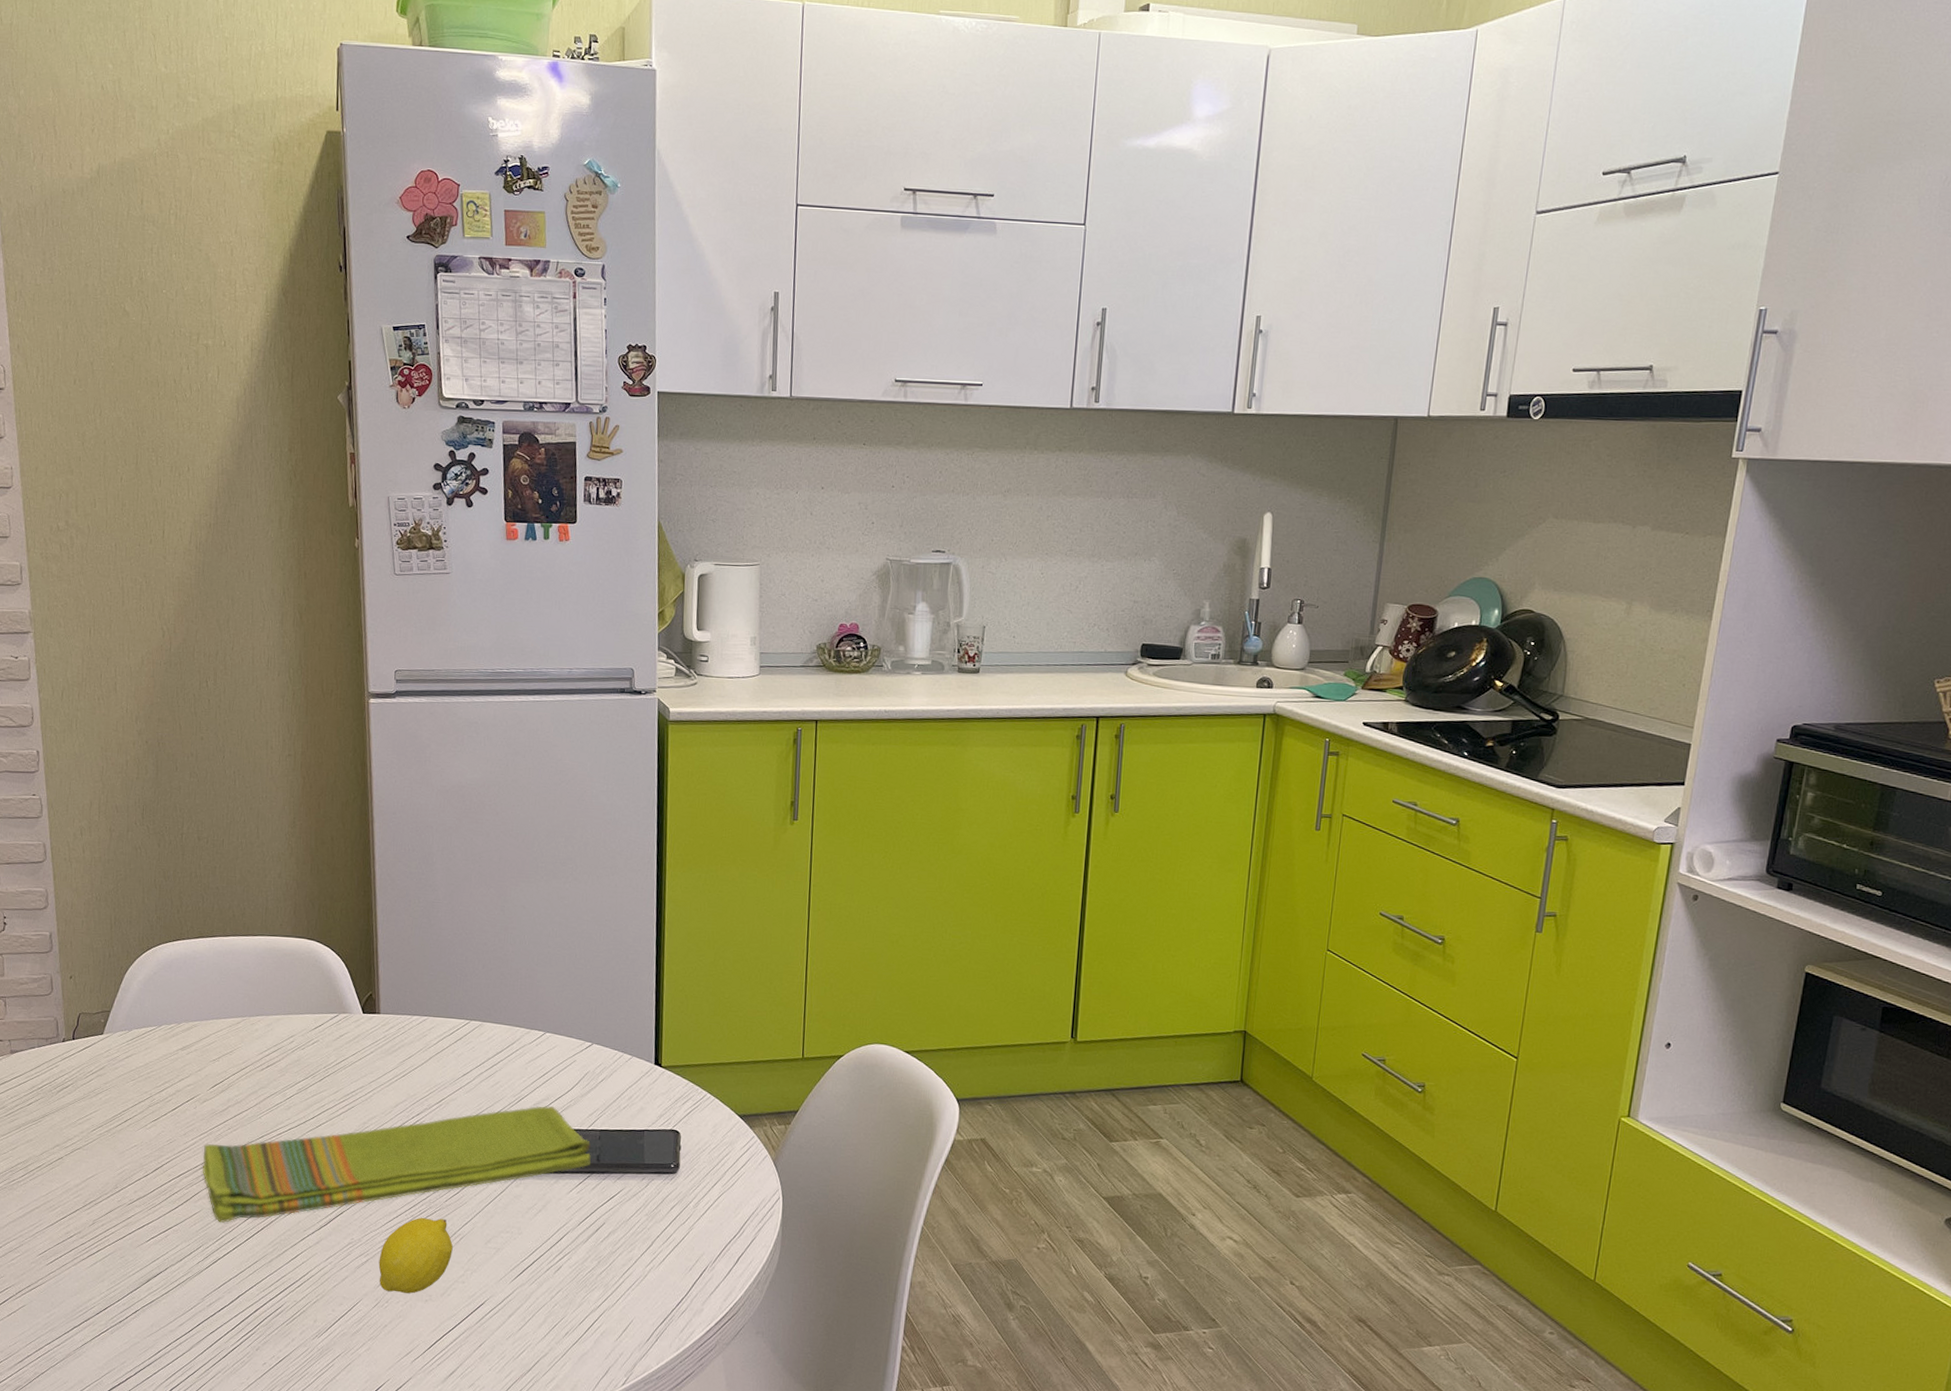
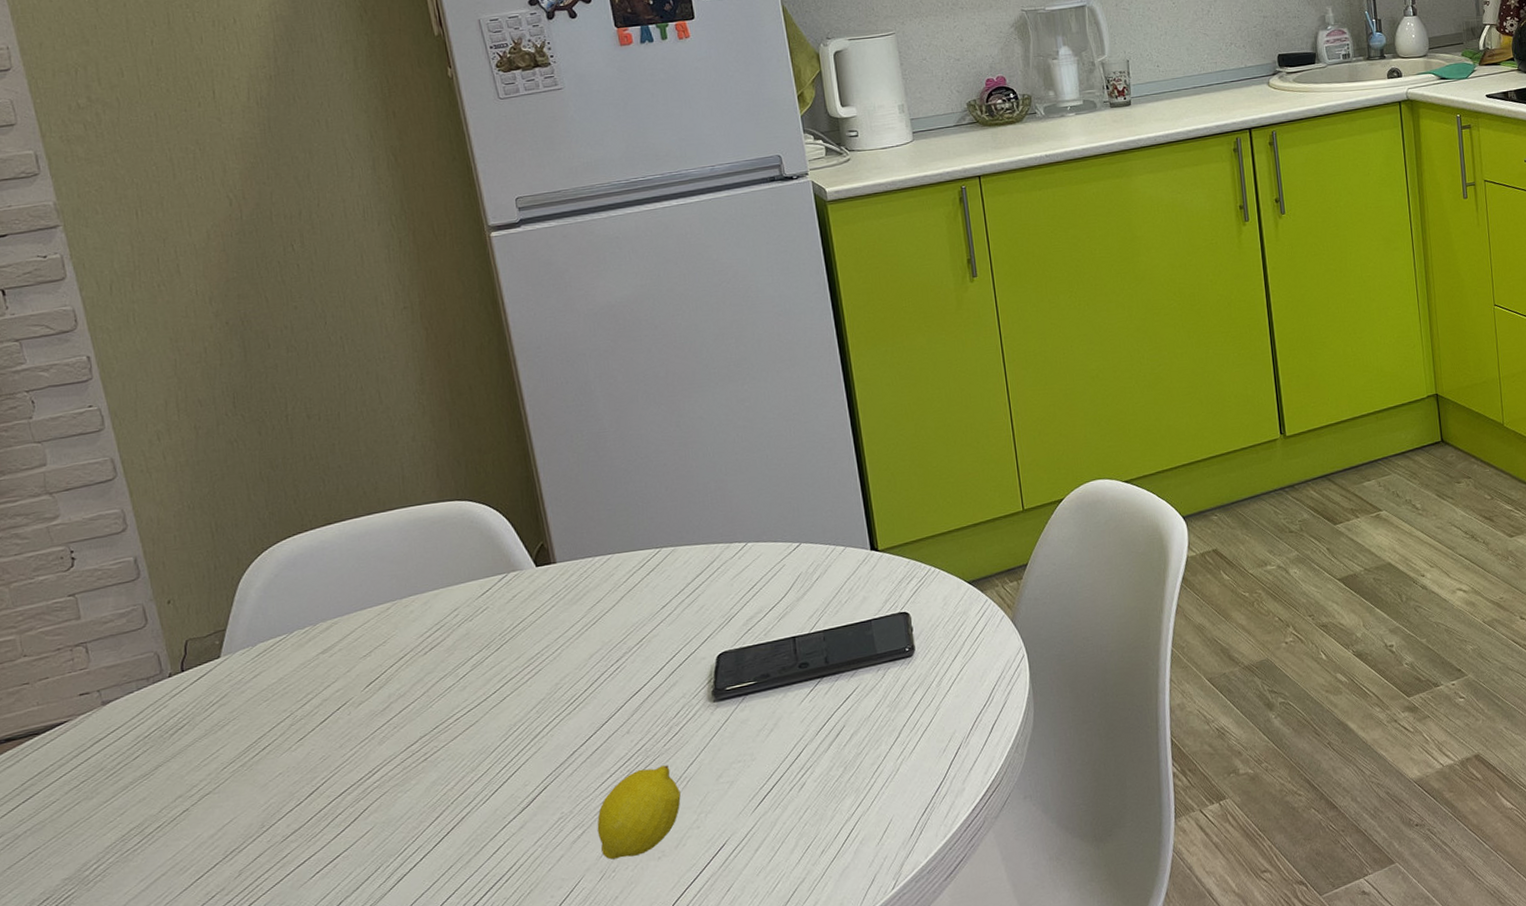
dish towel: present [202,1106,591,1223] -> none [366,618,819,834]

